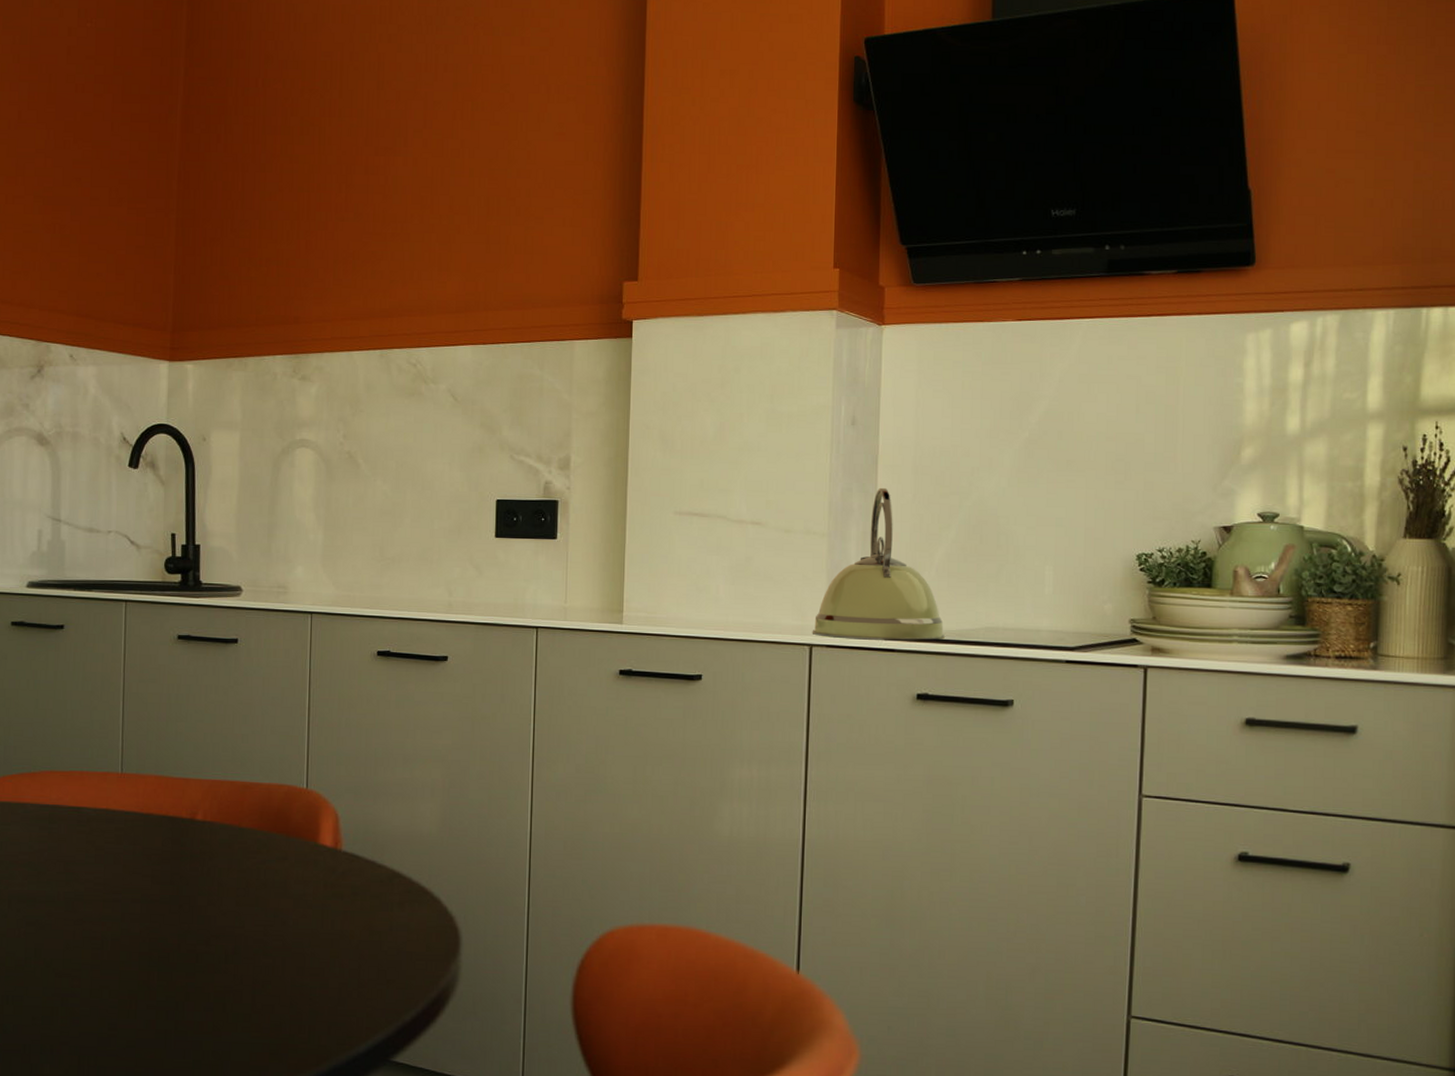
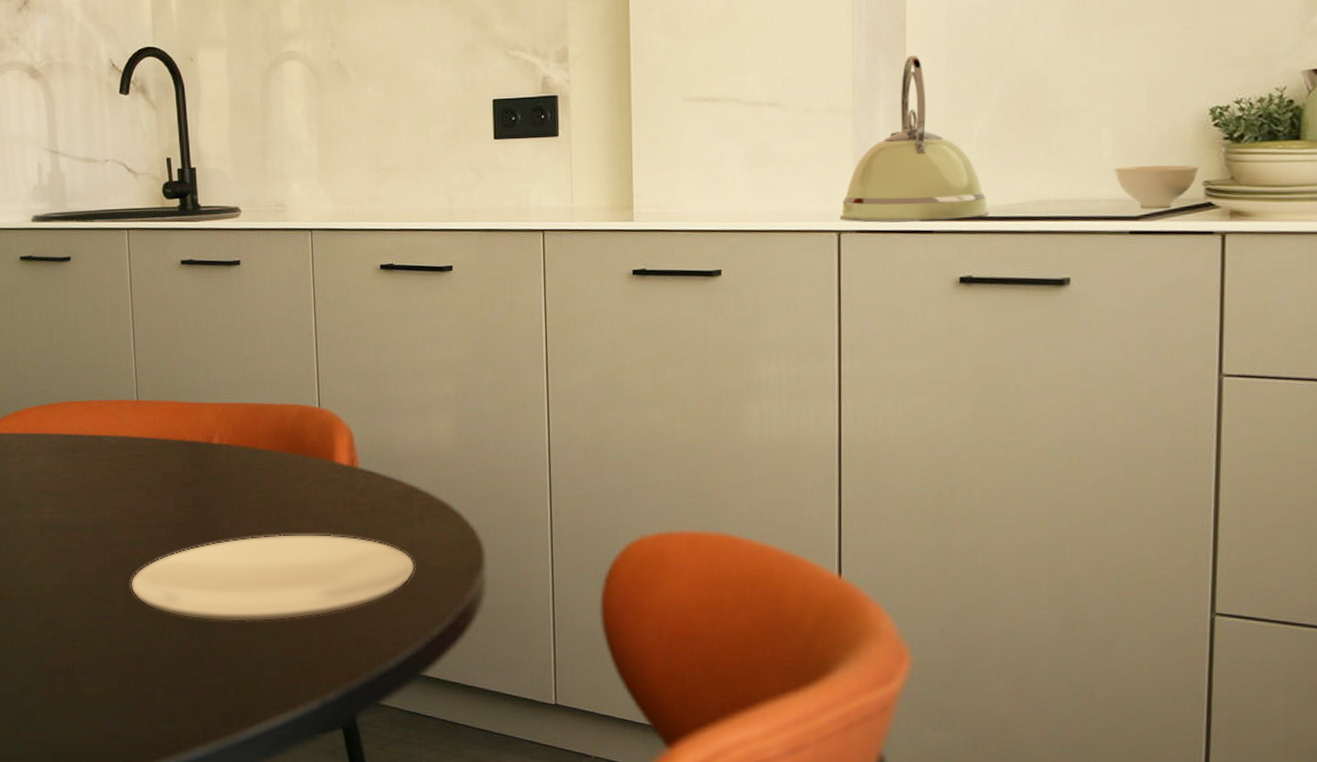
plate: none [99,914,391,1003] -> present [131,535,414,622]
bowl: none [1053,602,1126,642] -> present [1113,165,1199,209]

